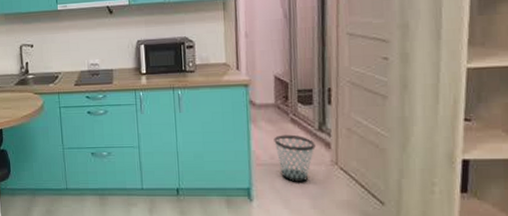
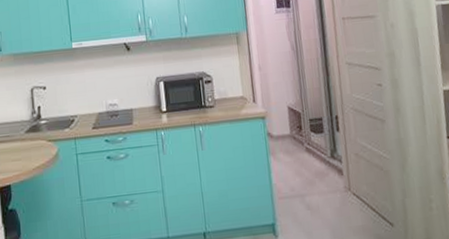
wastebasket: present [274,134,316,182] -> none [292,164,330,213]

